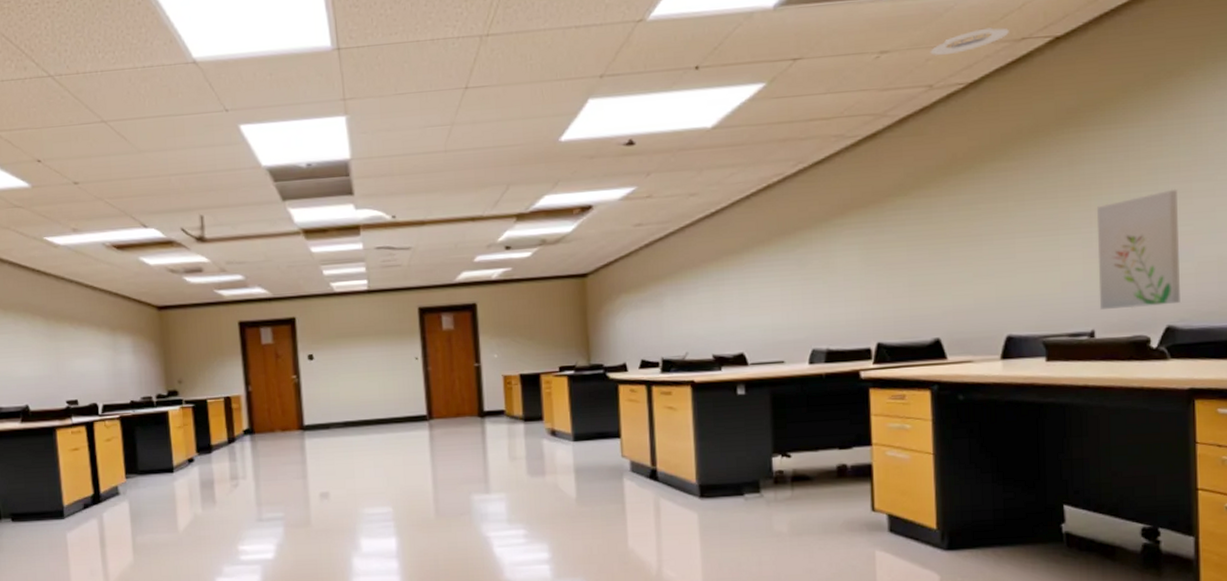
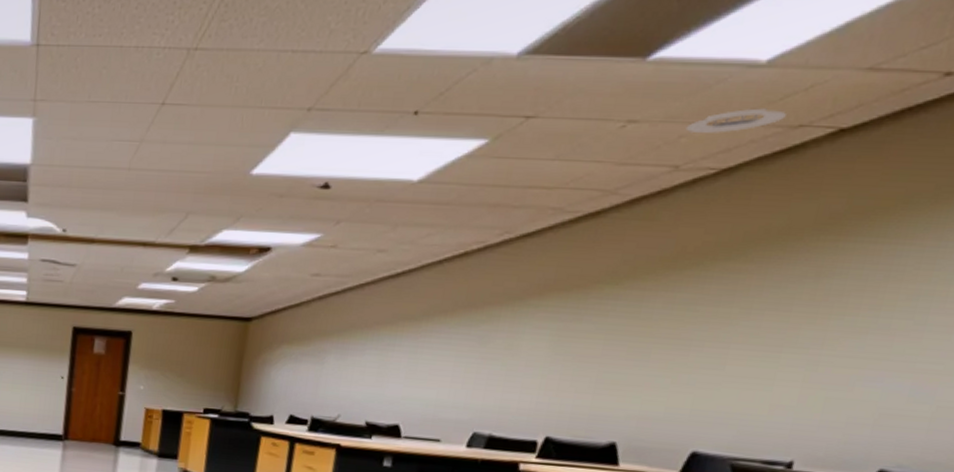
wall art: present [1096,188,1180,309] -> none [806,320,936,448]

